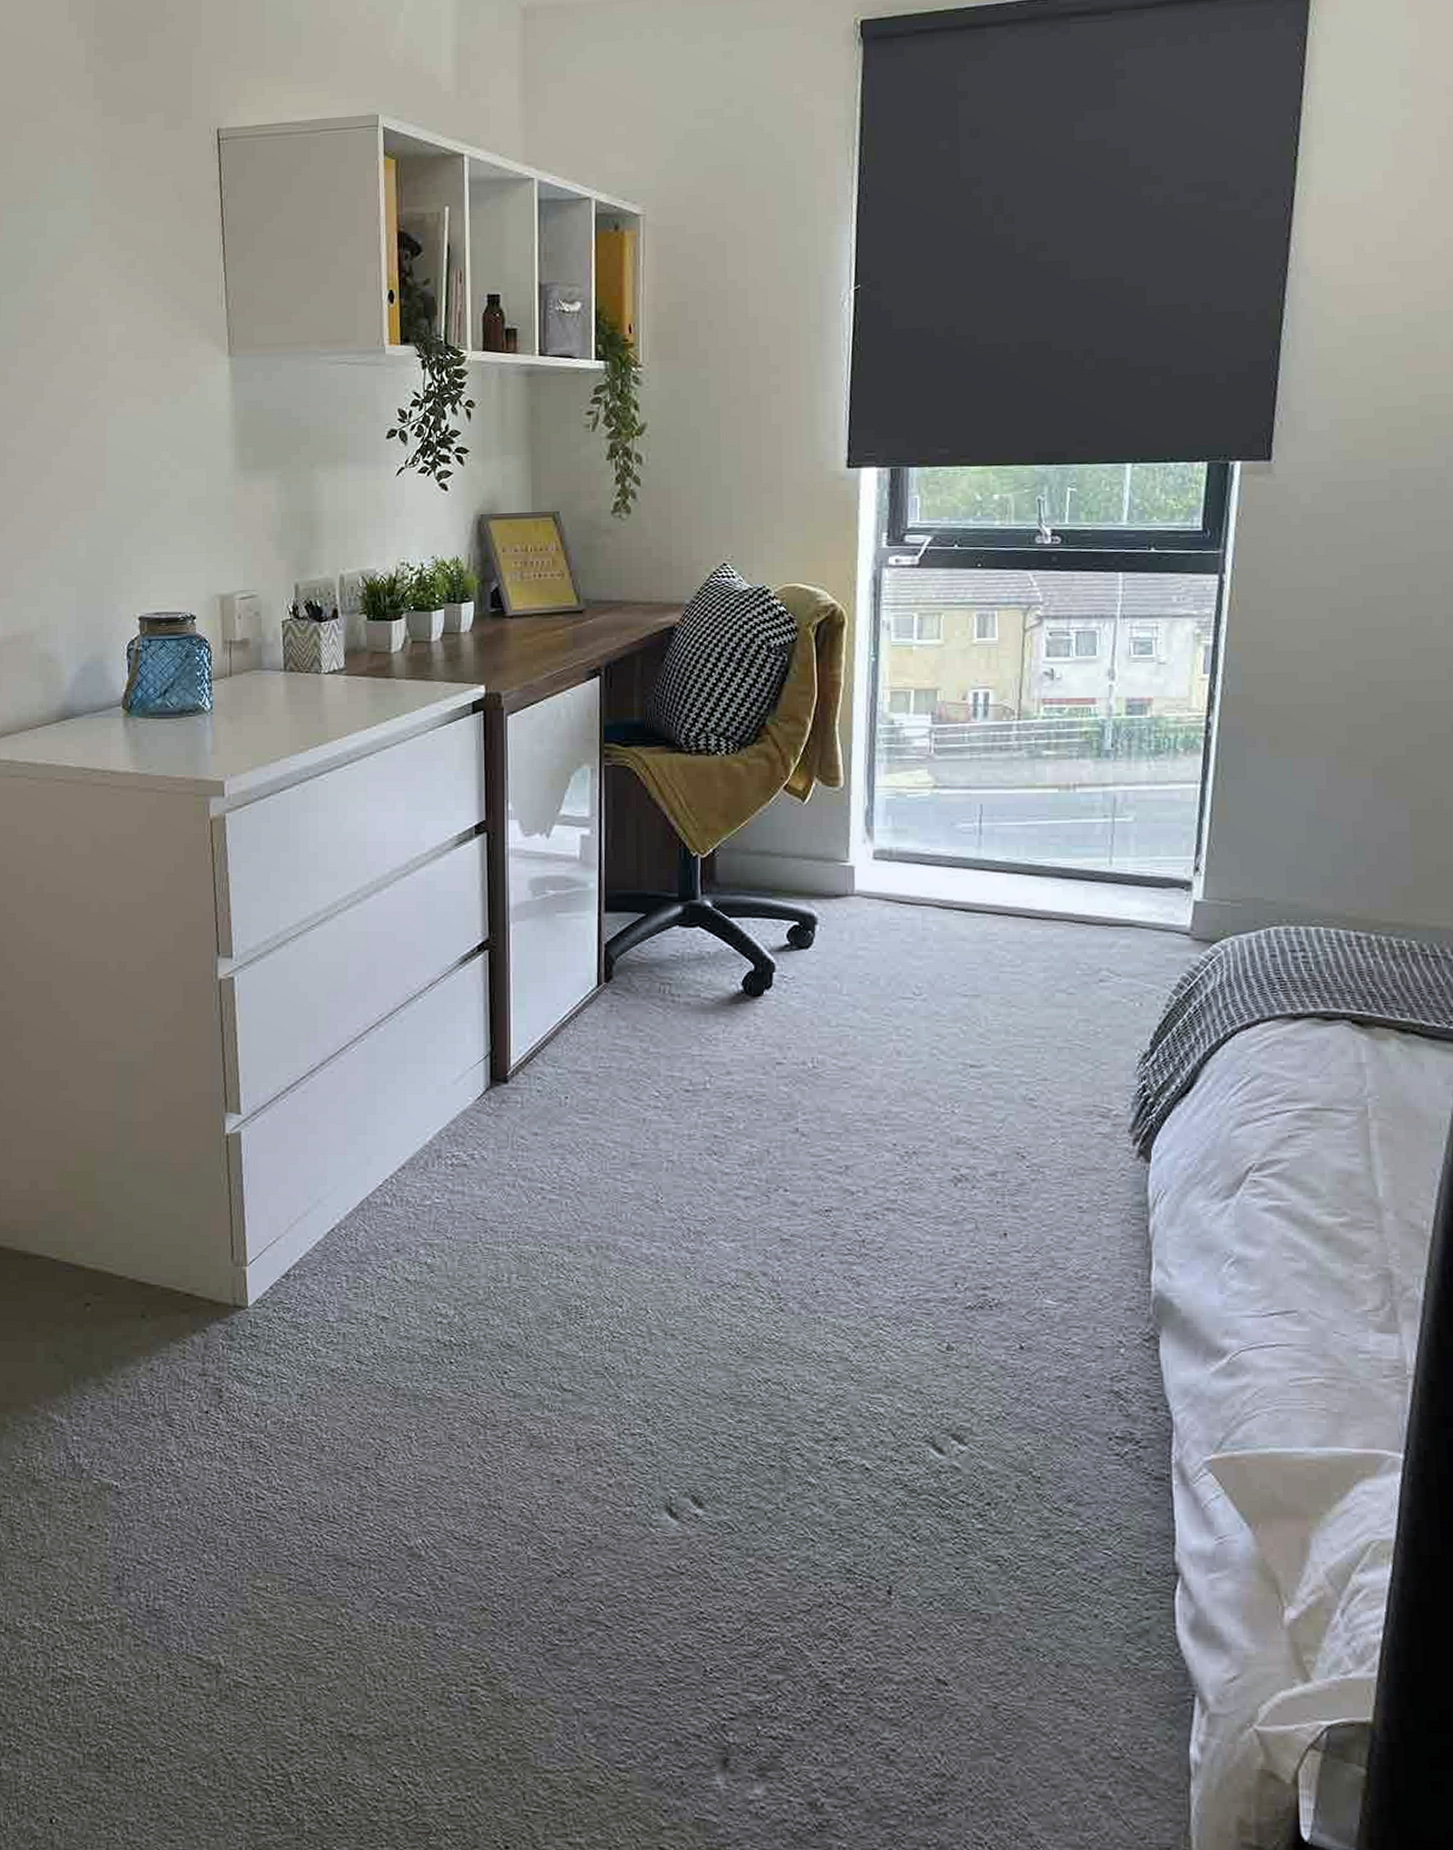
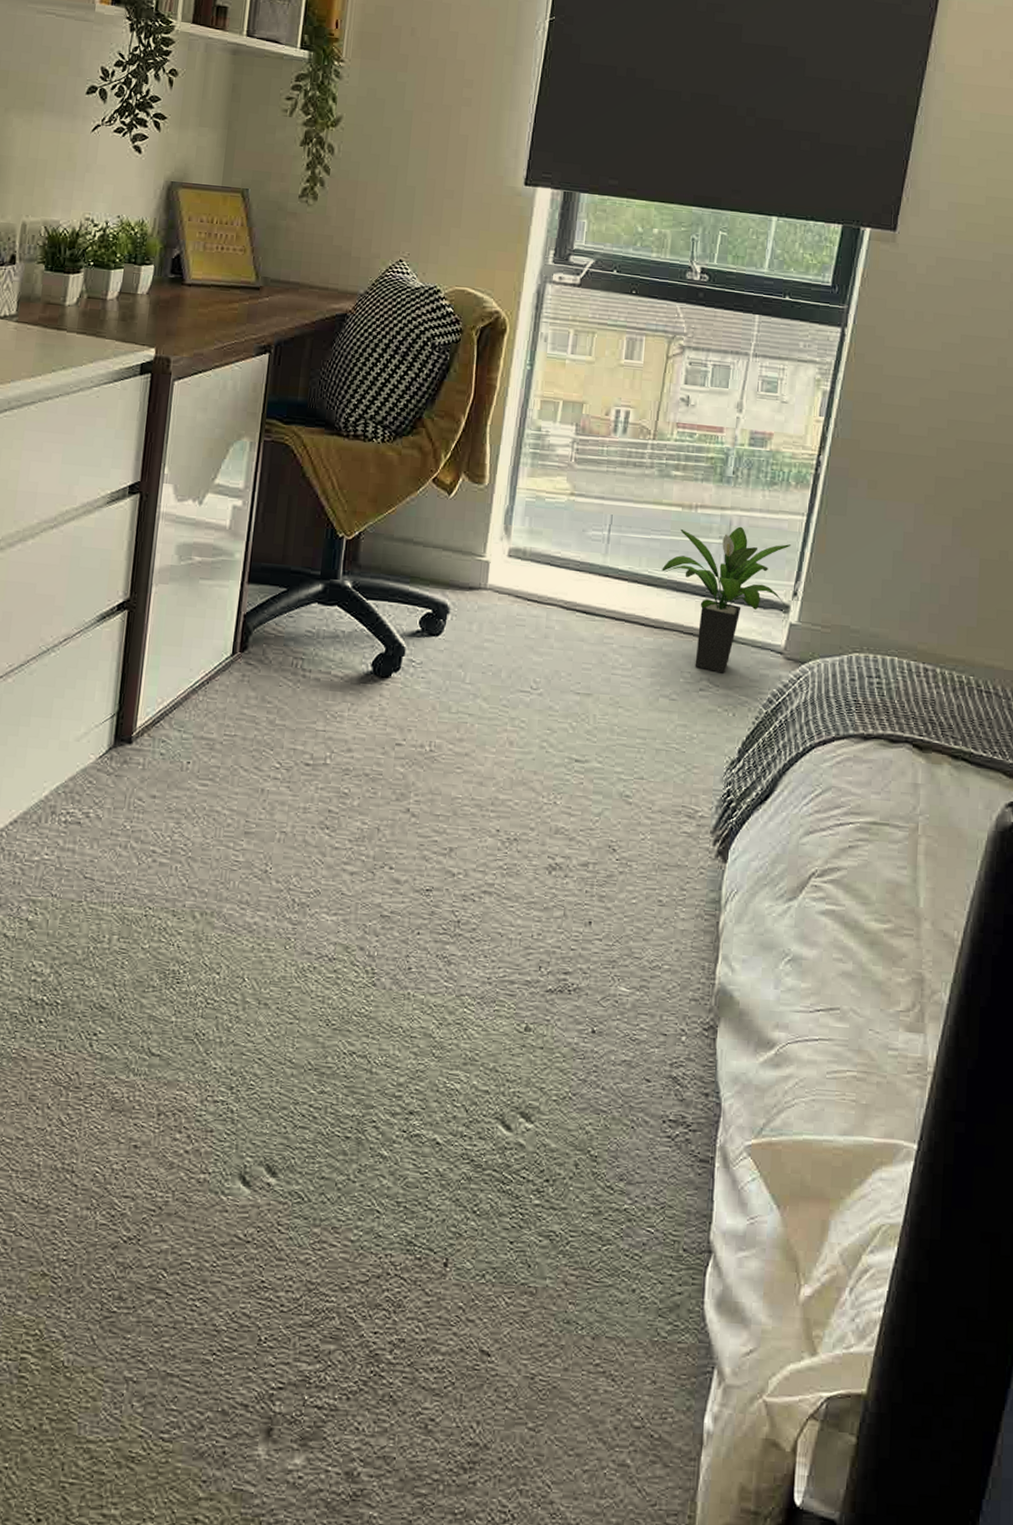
potted plant: none [1043,802,1187,961] -> present [662,526,792,674]

